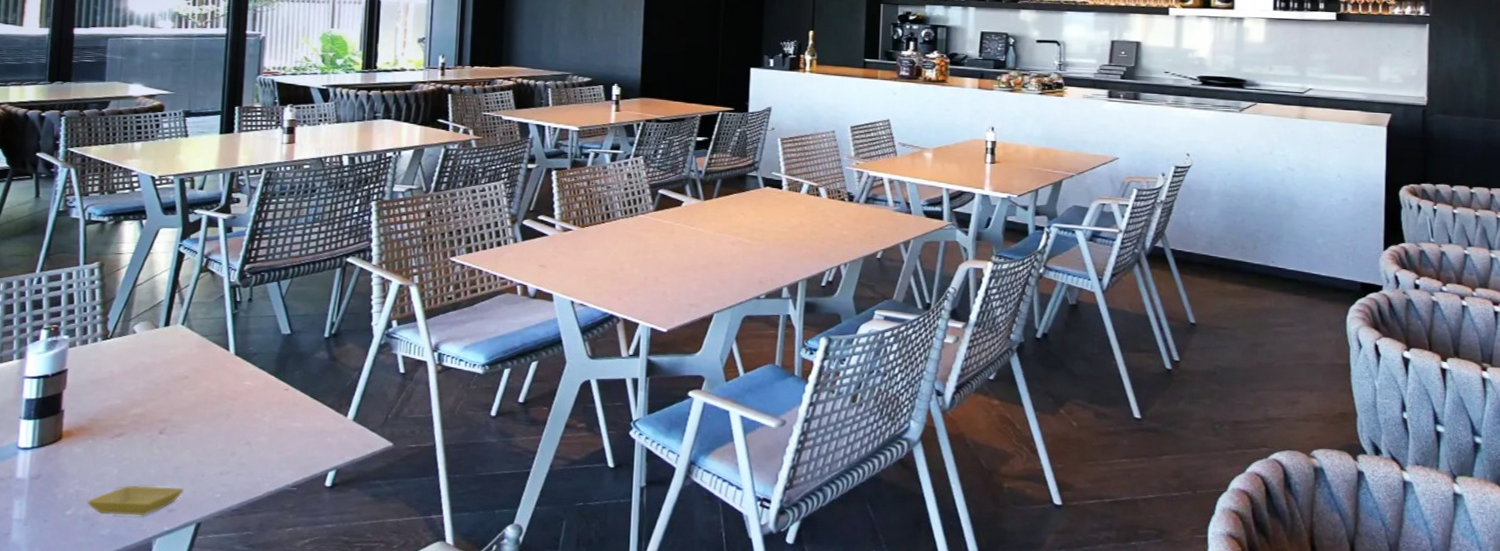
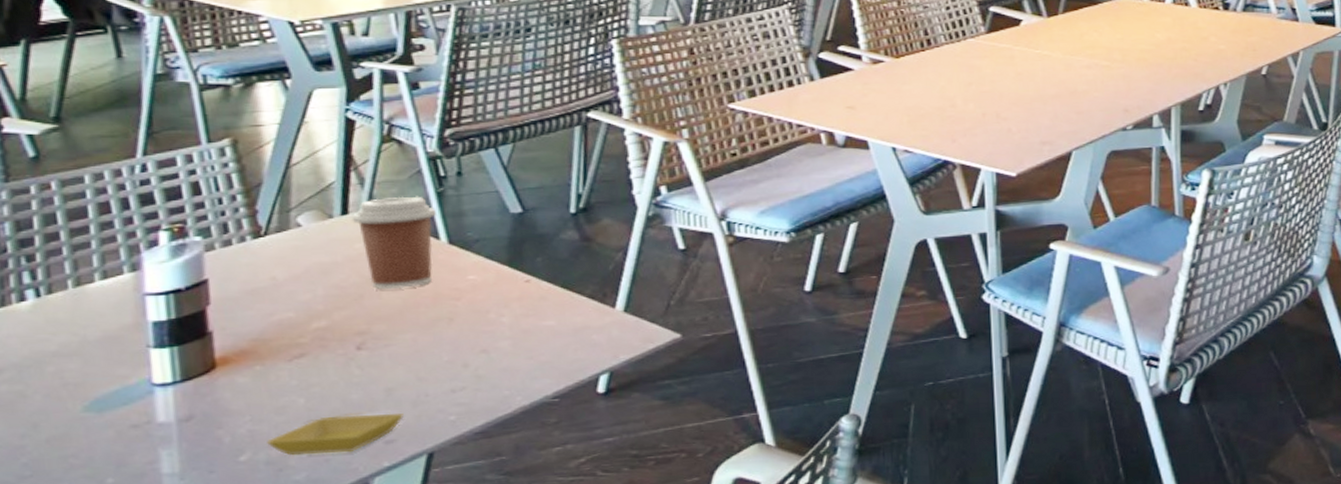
coffee cup: none [171,315,230,388] -> present [351,196,436,289]

